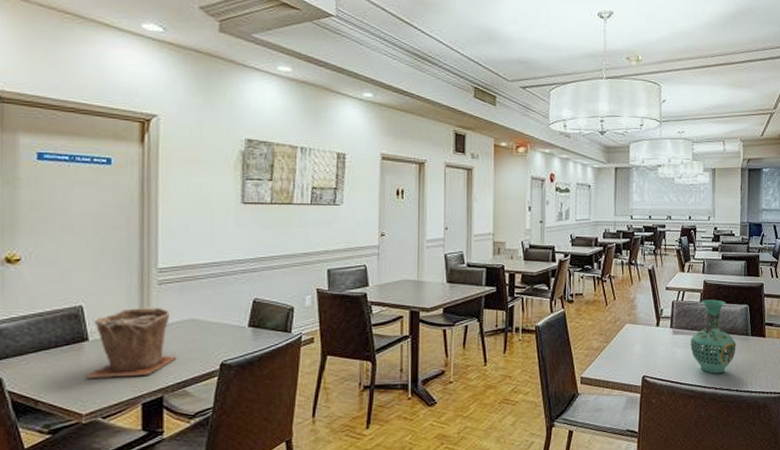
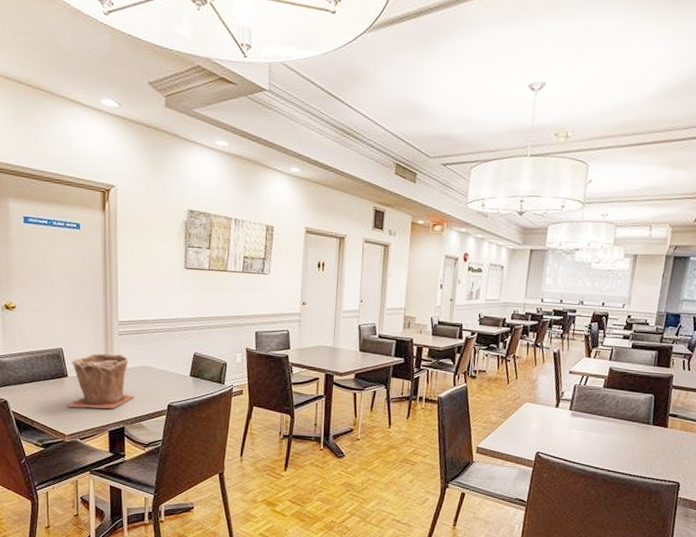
vase: present [690,299,736,374] -> none [587,386,636,458]

